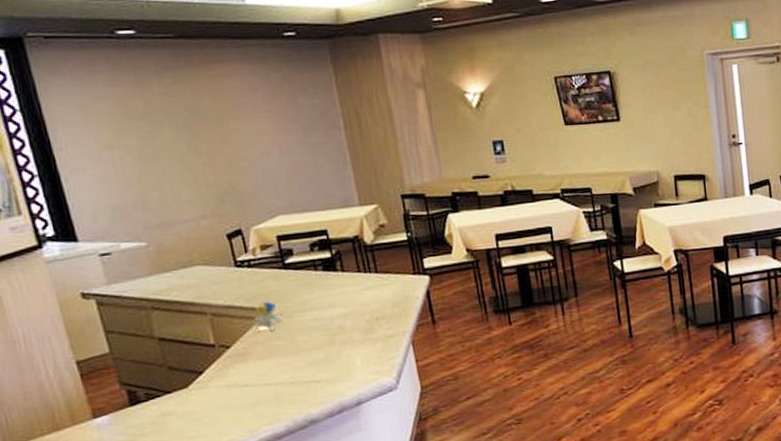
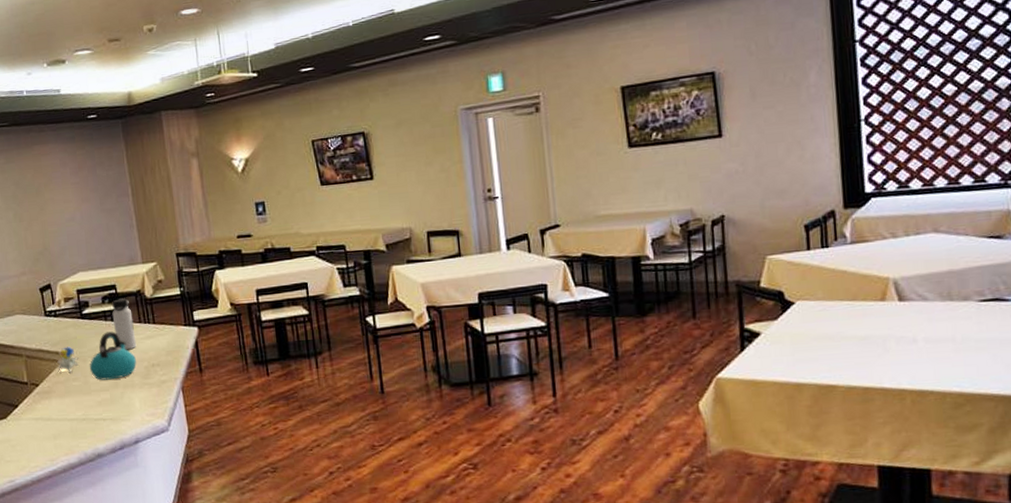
kettle: none [296,282,356,338] -> present [89,331,136,380]
water bottle: none [323,245,356,303] -> present [112,298,137,350]

